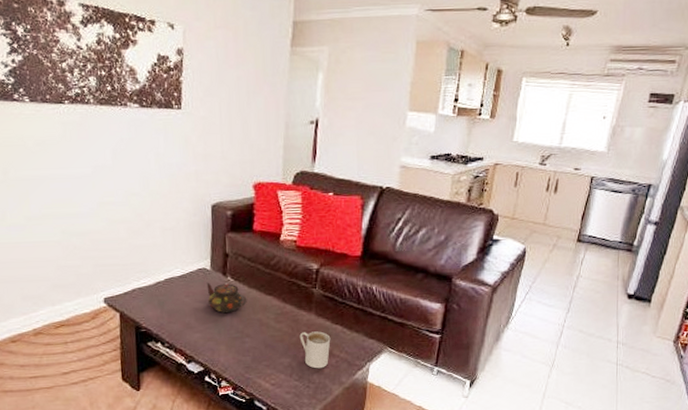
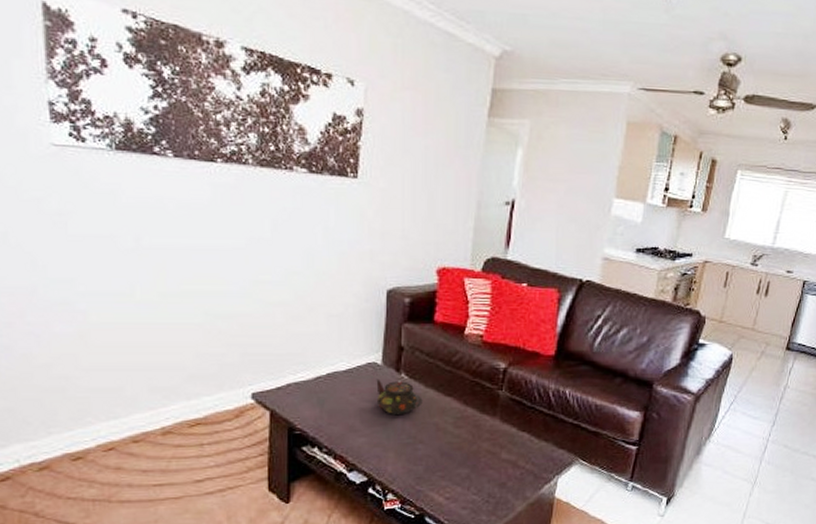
mug: present [299,331,331,369] -> none [481,439,516,482]

